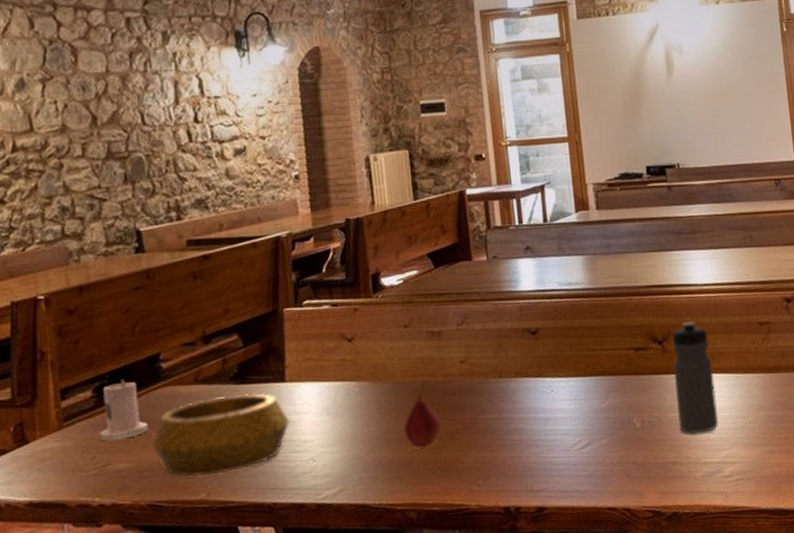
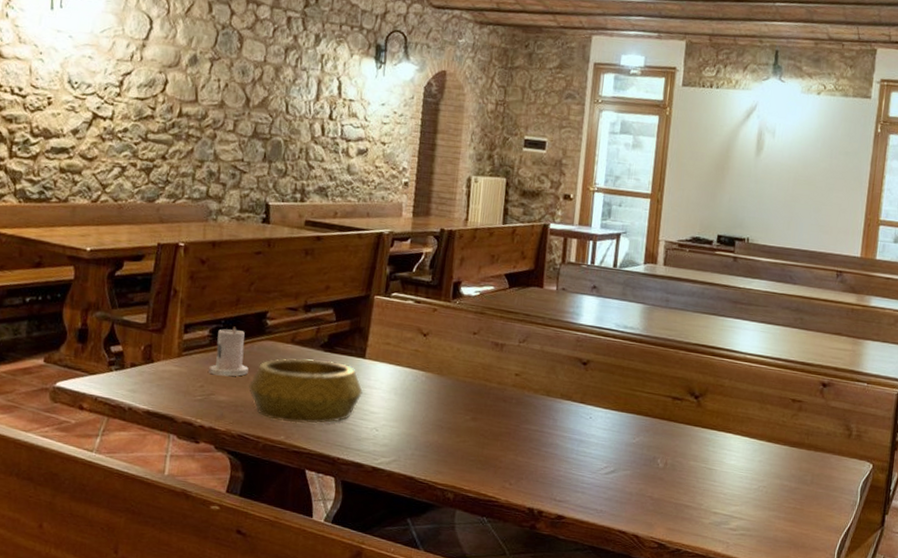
fruit: present [404,382,442,449] -> none [456,385,489,441]
water bottle: present [672,321,719,434] -> none [697,384,742,487]

